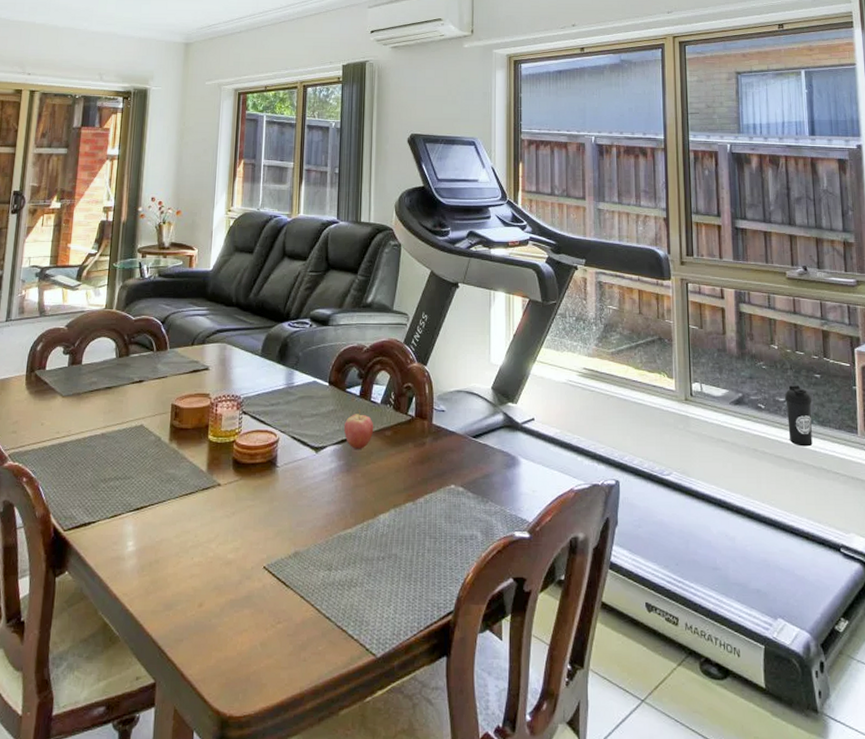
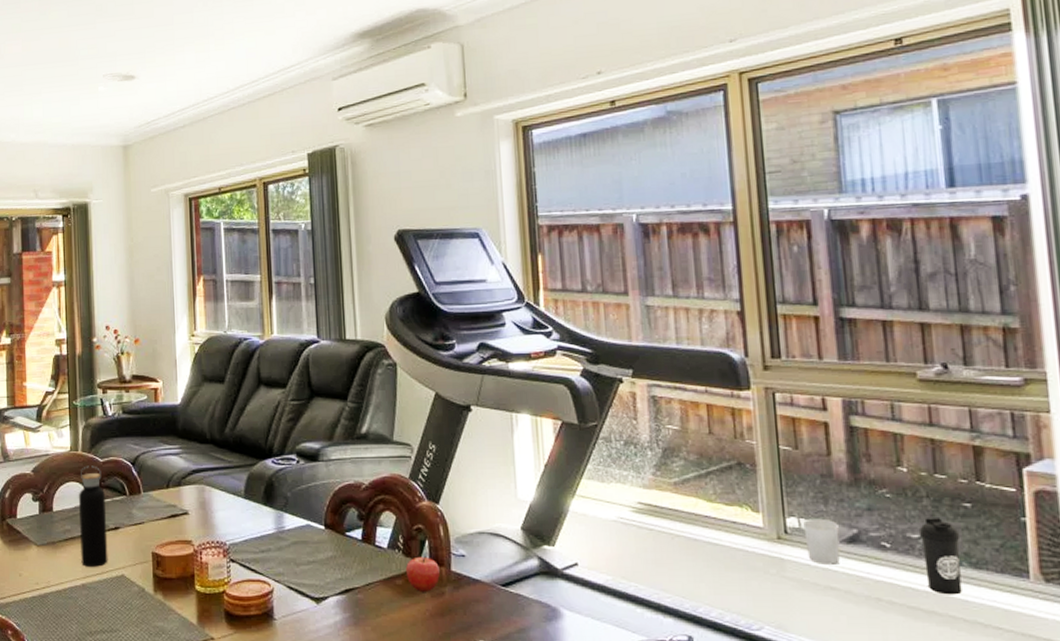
water bottle: none [103,323,133,417] -> present [78,465,108,567]
fruit: present [343,408,374,450] -> none [346,553,382,601]
fruit: none [394,410,423,442] -> present [405,555,440,592]
candle holder: none [703,384,729,423] -> present [802,518,840,566]

